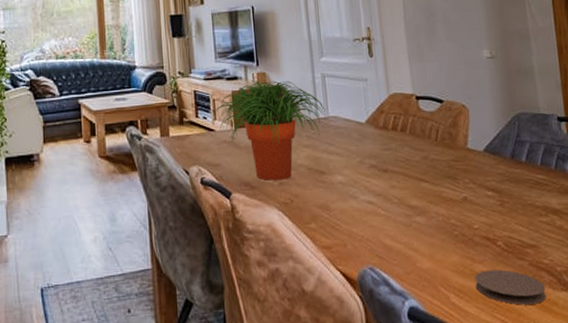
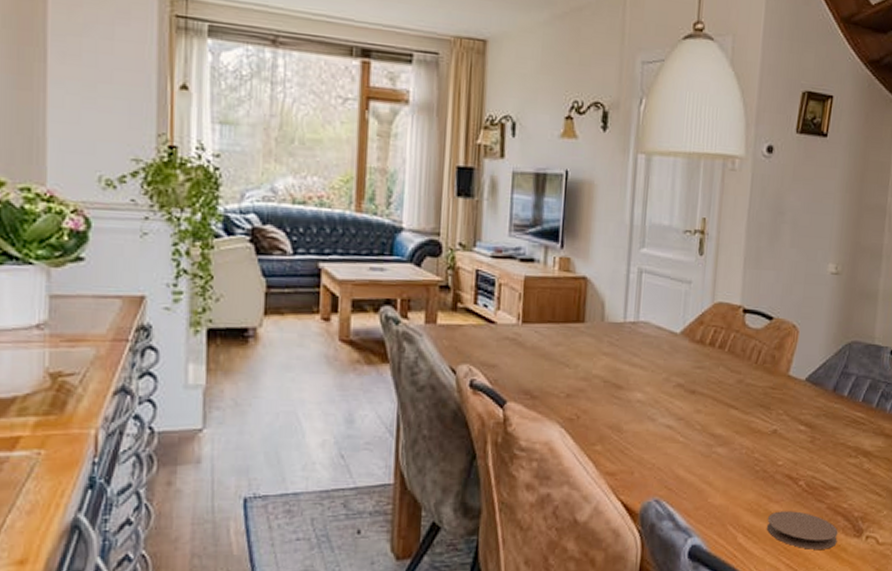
potted plant: present [213,80,326,181] -> none [497,266,636,391]

